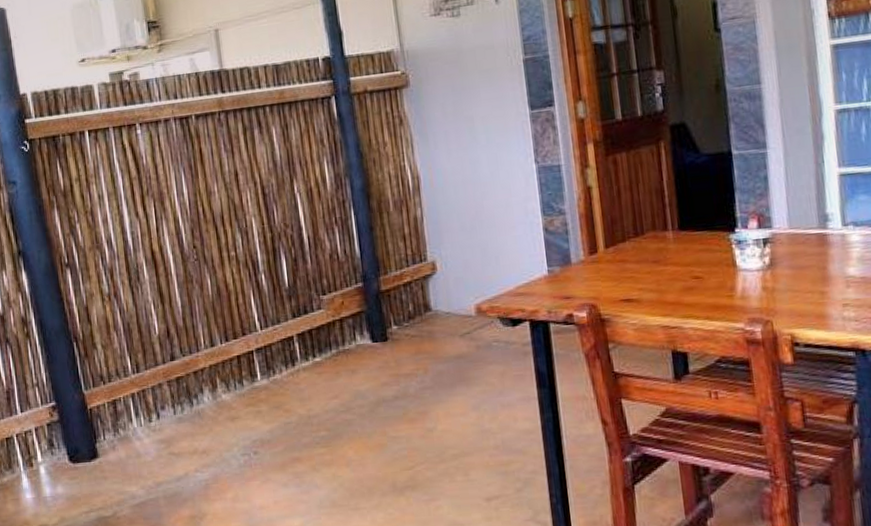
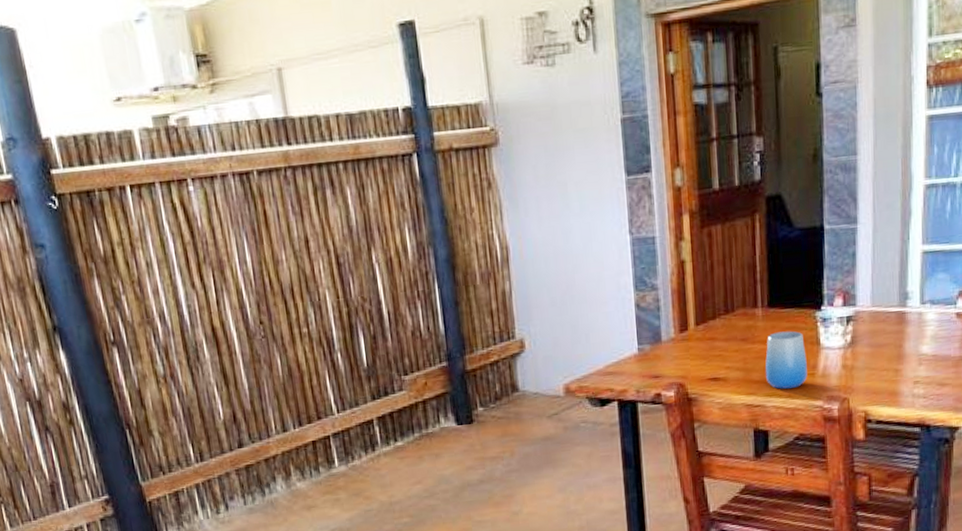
cup: none [679,253,726,311] -> present [765,331,807,389]

